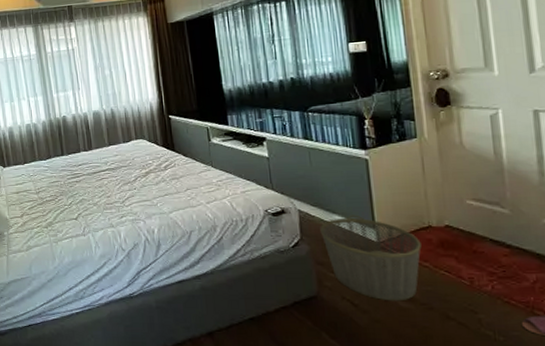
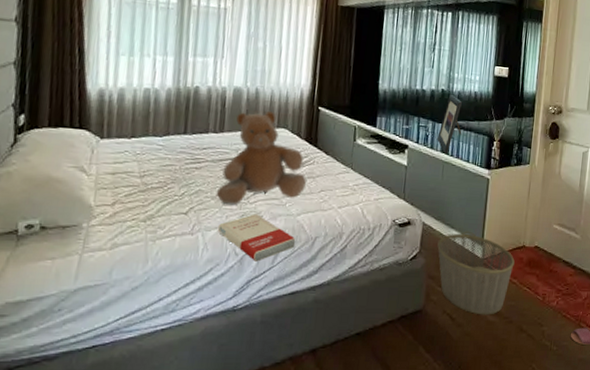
teddy bear: none [96,126,172,208] -> present [216,110,307,204]
book: none [103,215,174,255] -> present [217,214,296,262]
picture frame: none [296,80,324,141] -> present [437,94,462,155]

